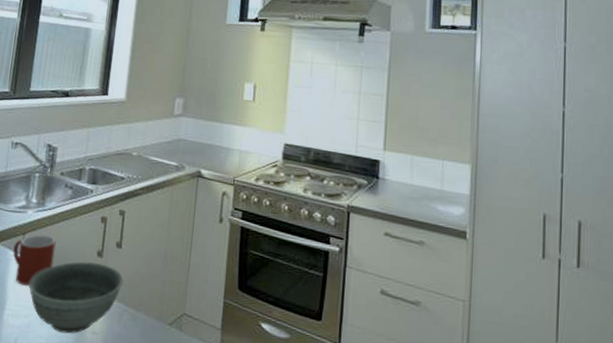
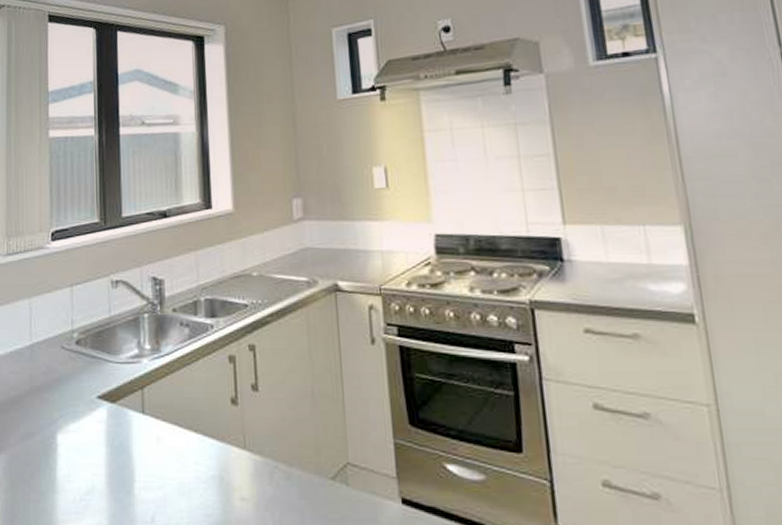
mug: present [13,234,56,286] -> none [133,386,182,451]
bowl: present [29,261,124,334] -> none [158,413,268,503]

